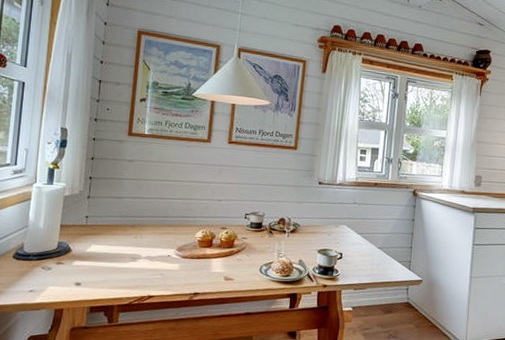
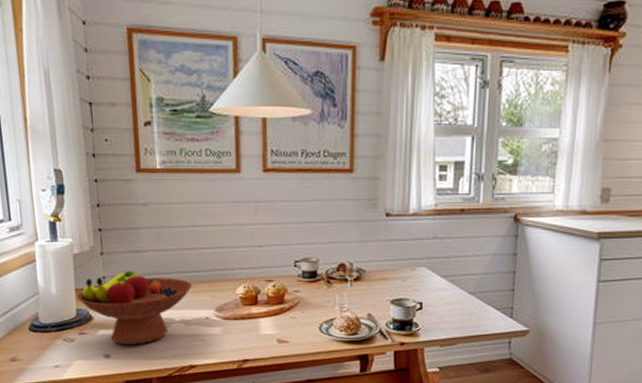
fruit bowl: none [60,212,160,276] -> present [76,270,192,345]

